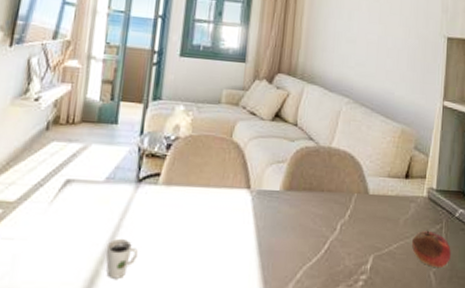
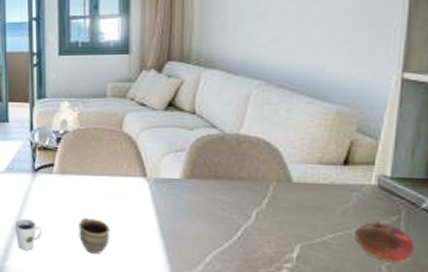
cup: none [177,236,210,278] -> present [79,218,110,254]

